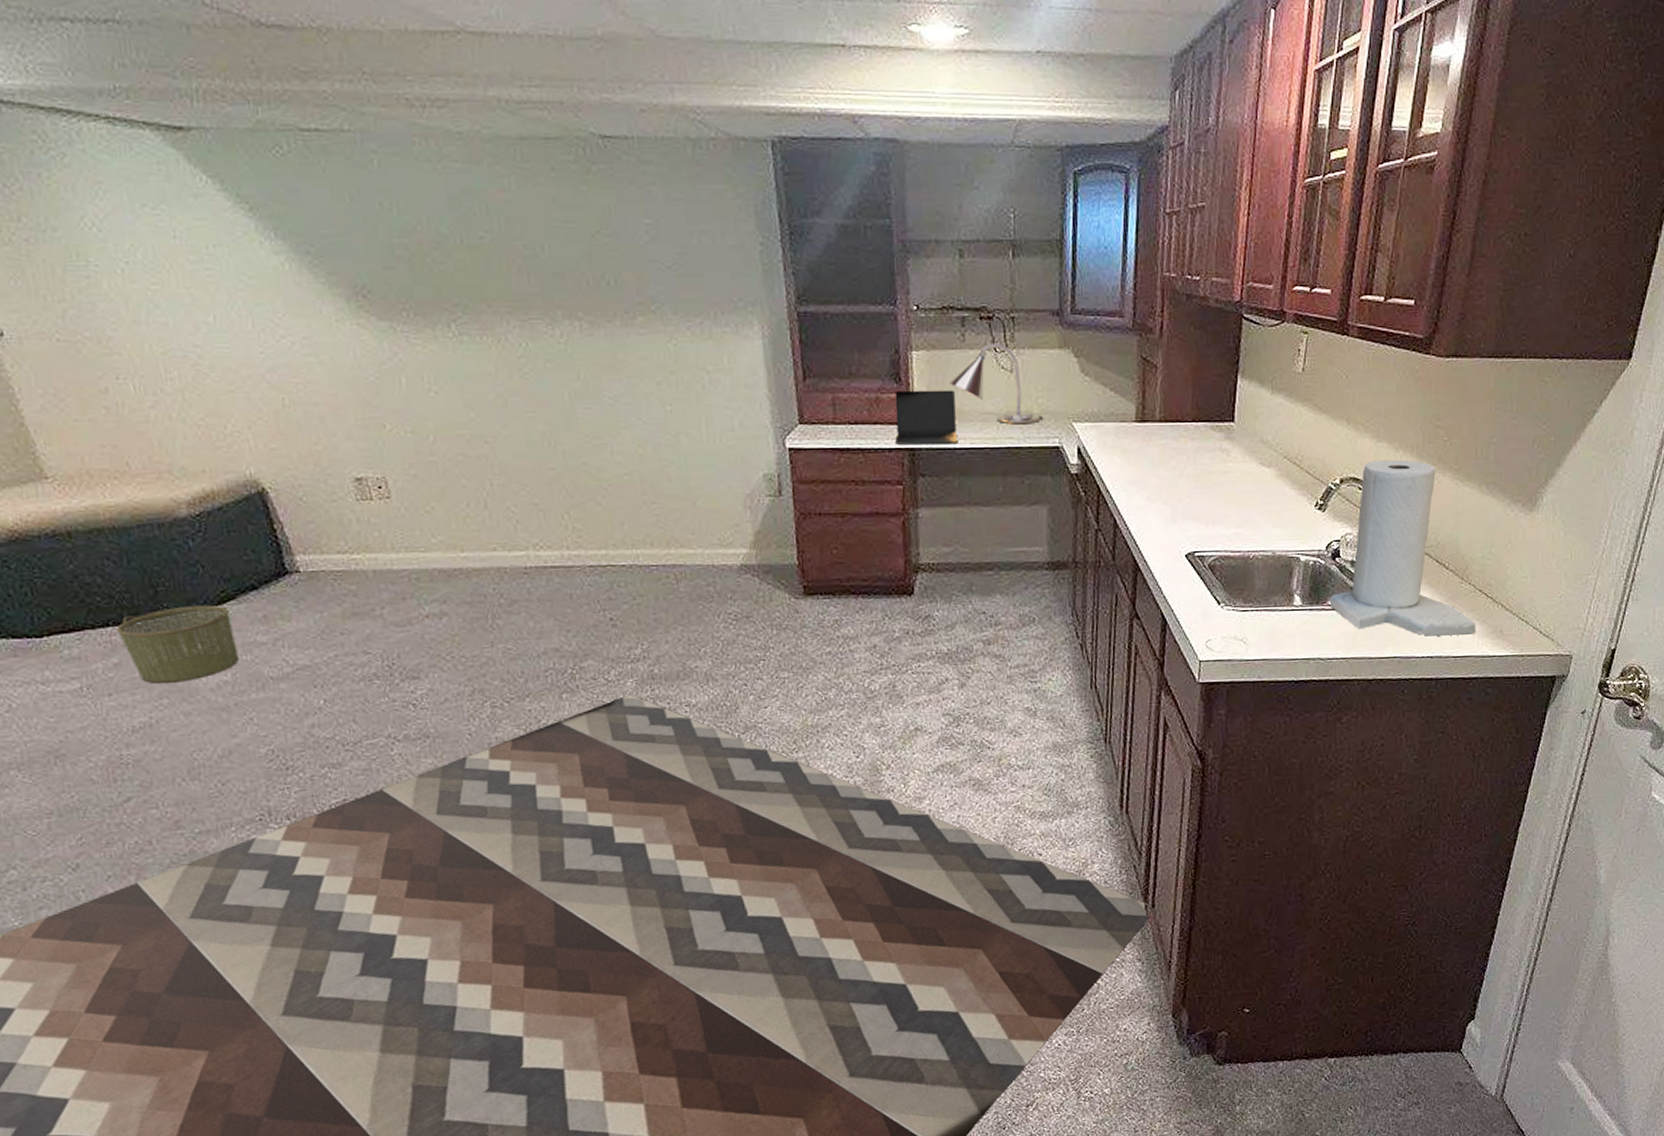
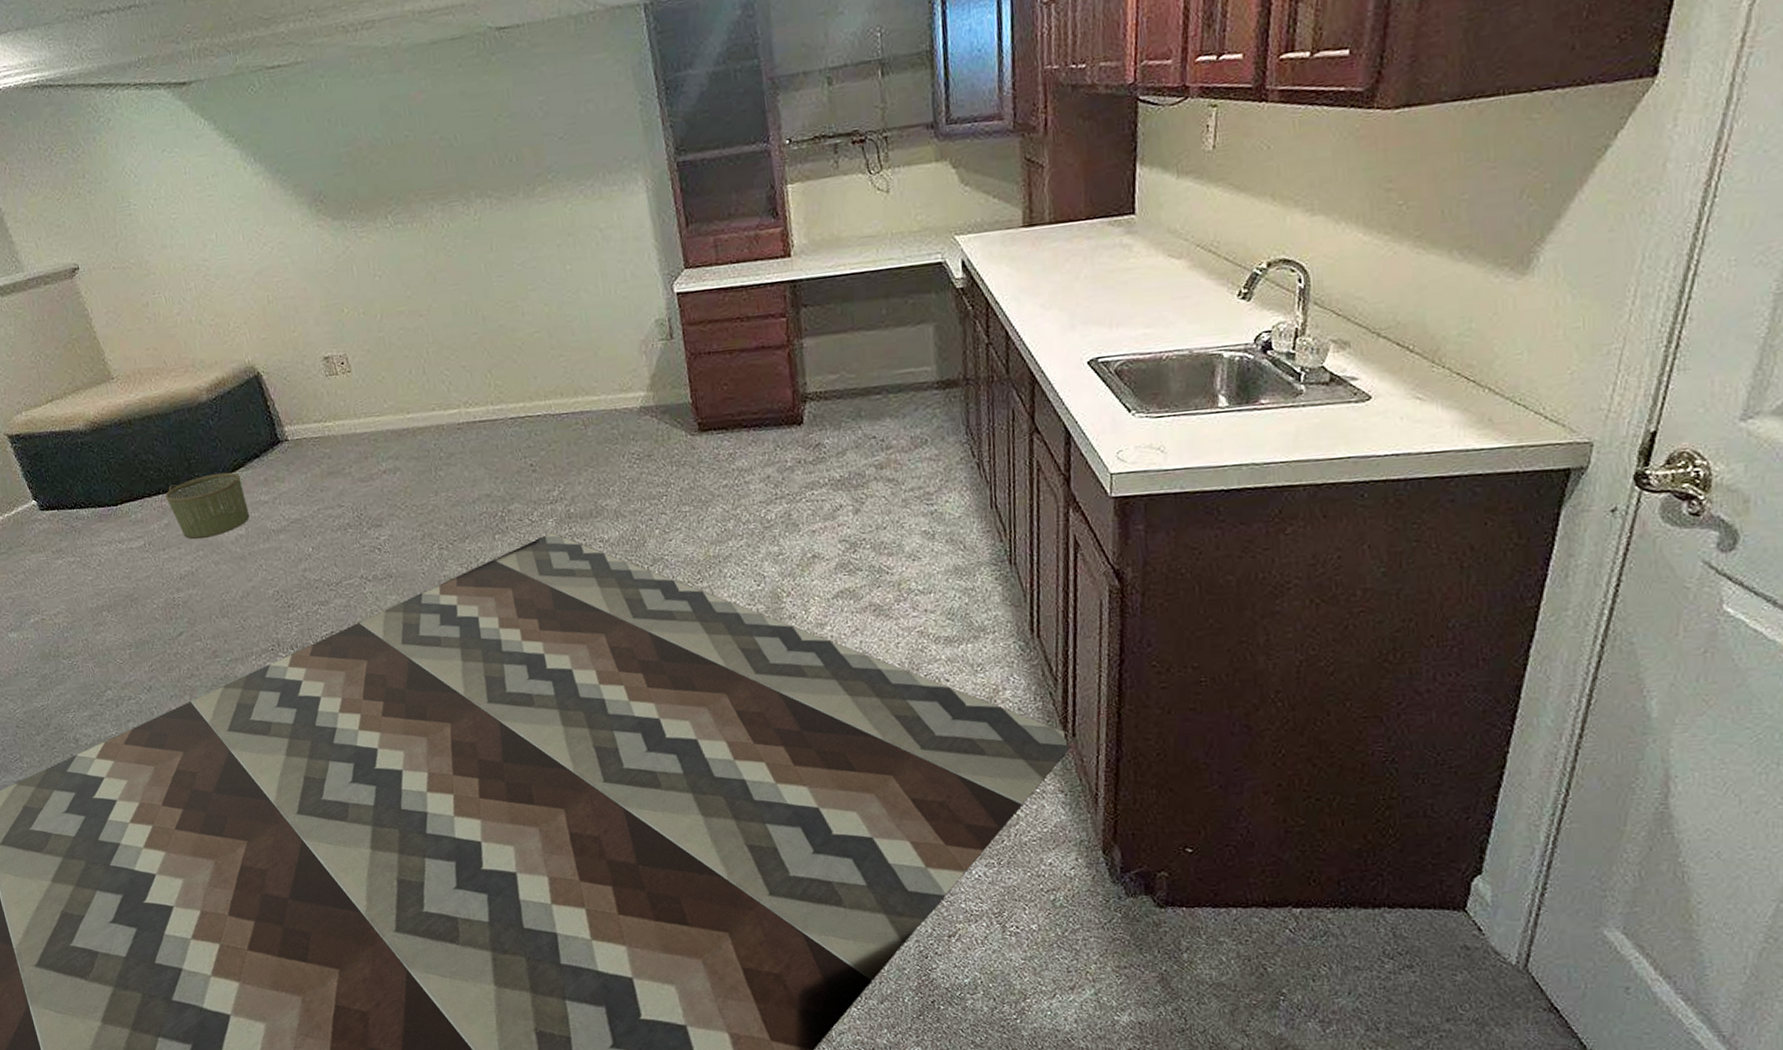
laptop: present [895,390,957,445] -> none [773,217,837,278]
table lamp: present [949,343,1044,425] -> none [826,164,924,246]
paper towel: present [1329,460,1476,636] -> none [1261,231,1456,431]

